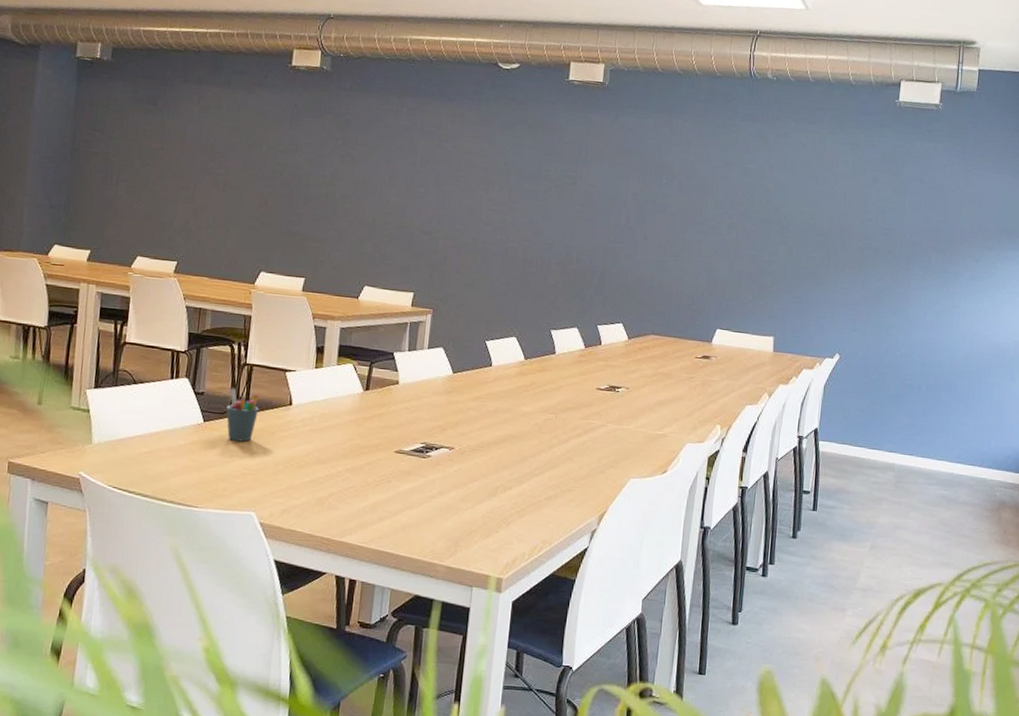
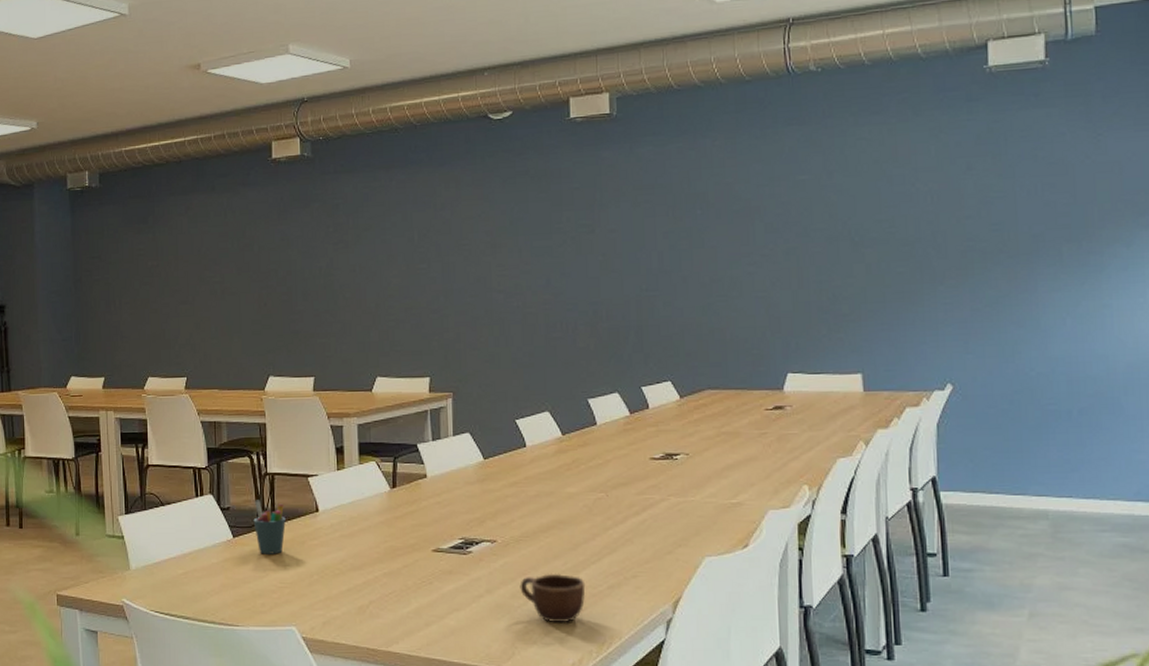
mug: none [469,481,527,526] -> present [520,573,586,622]

